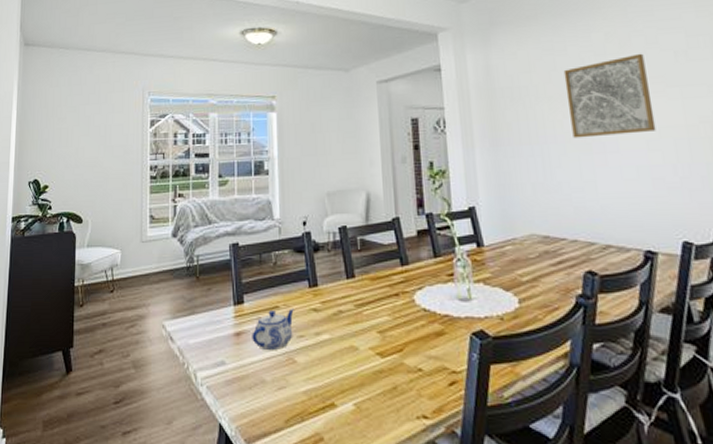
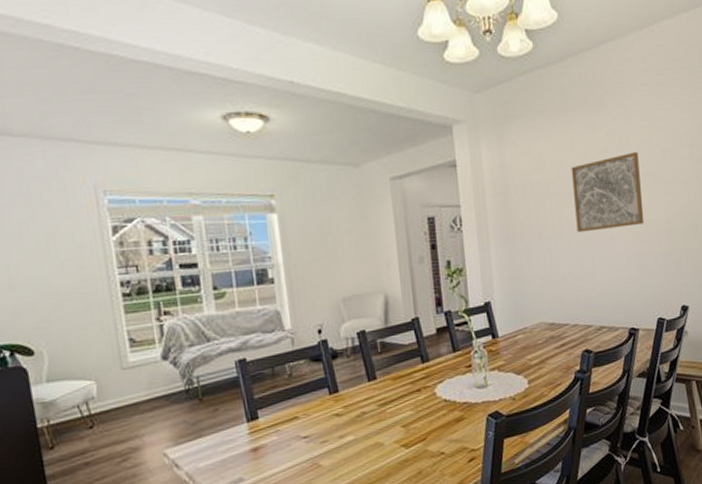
teapot: present [252,307,294,351] -> none [271,416,316,461]

